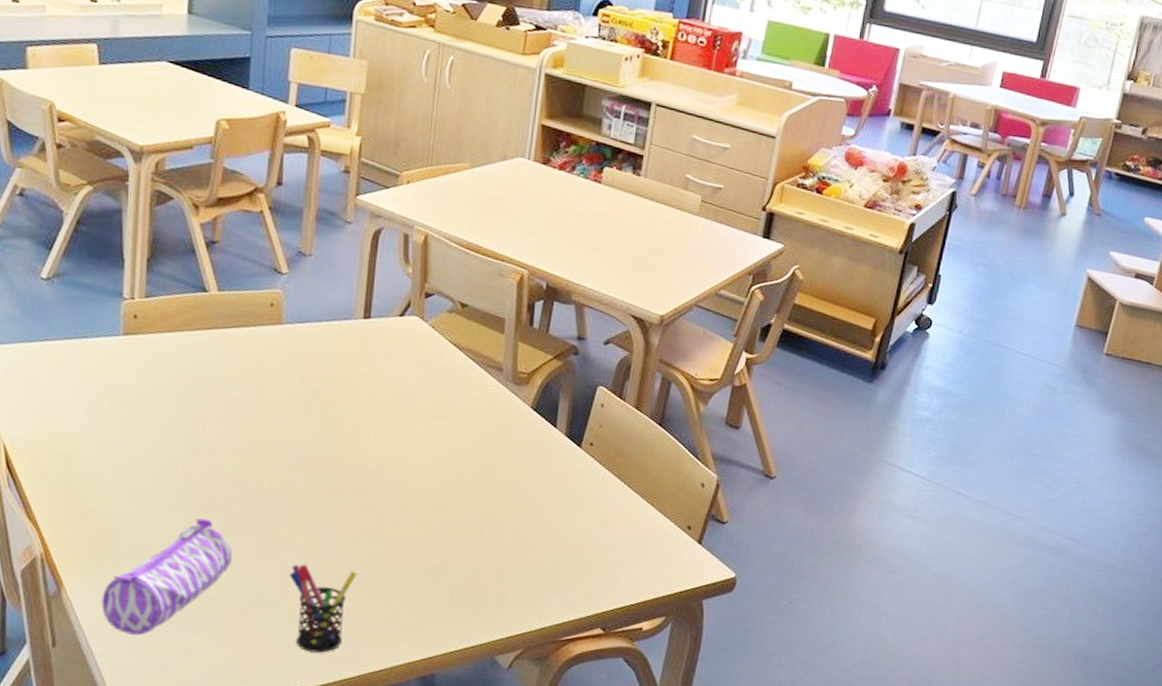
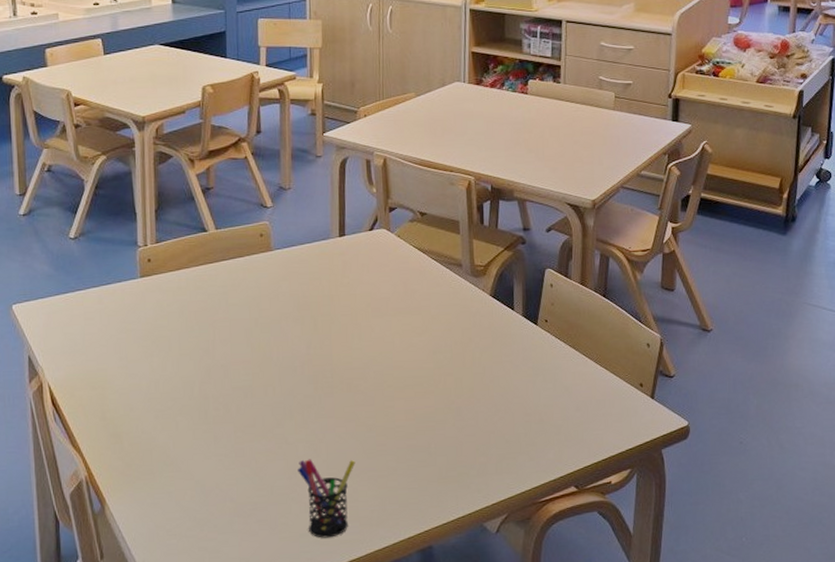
pencil case: present [101,518,233,635] -> none [139,429,248,540]

